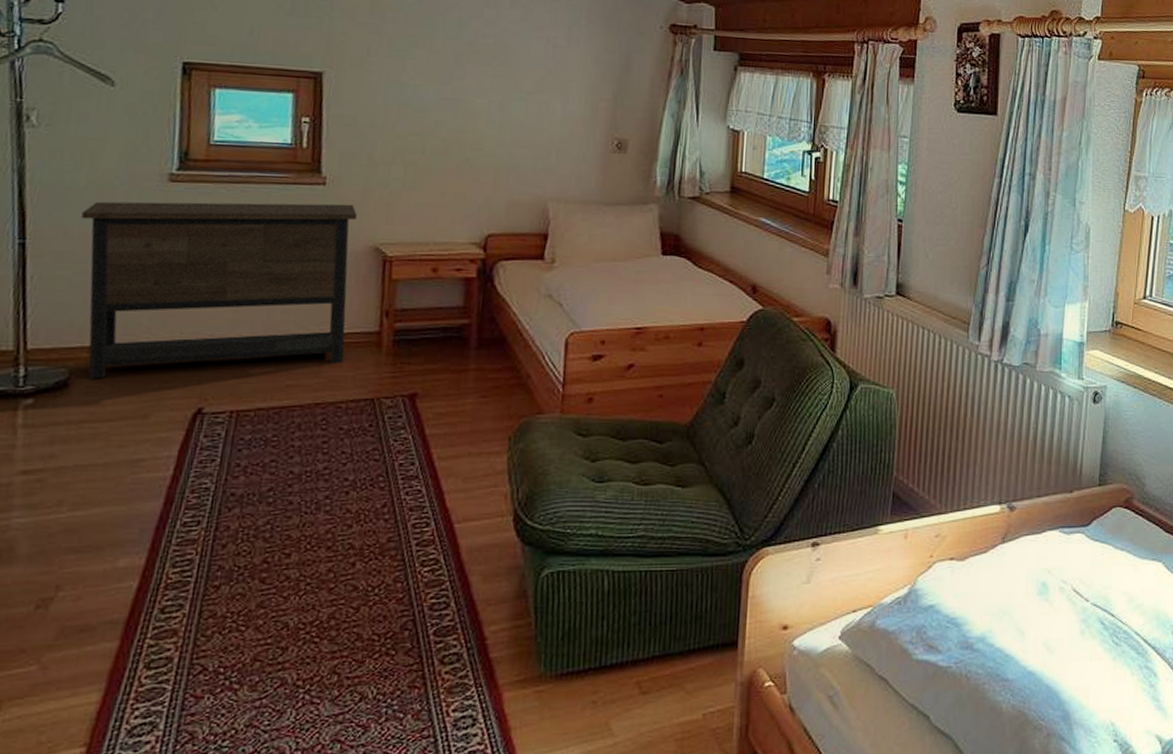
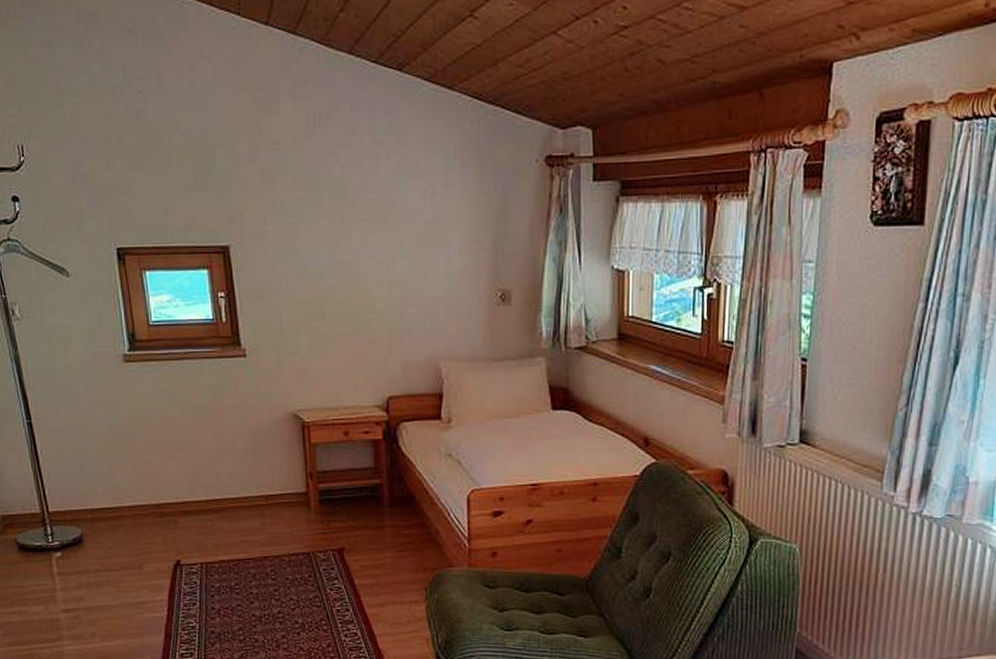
dresser: present [81,201,358,379] -> none [66,374,281,536]

